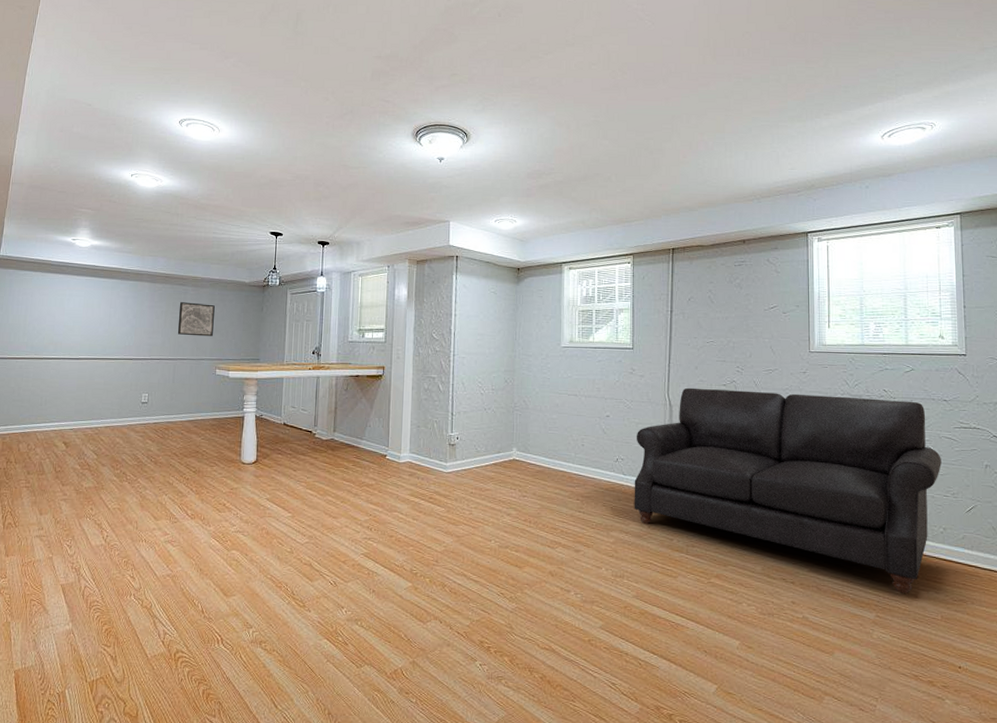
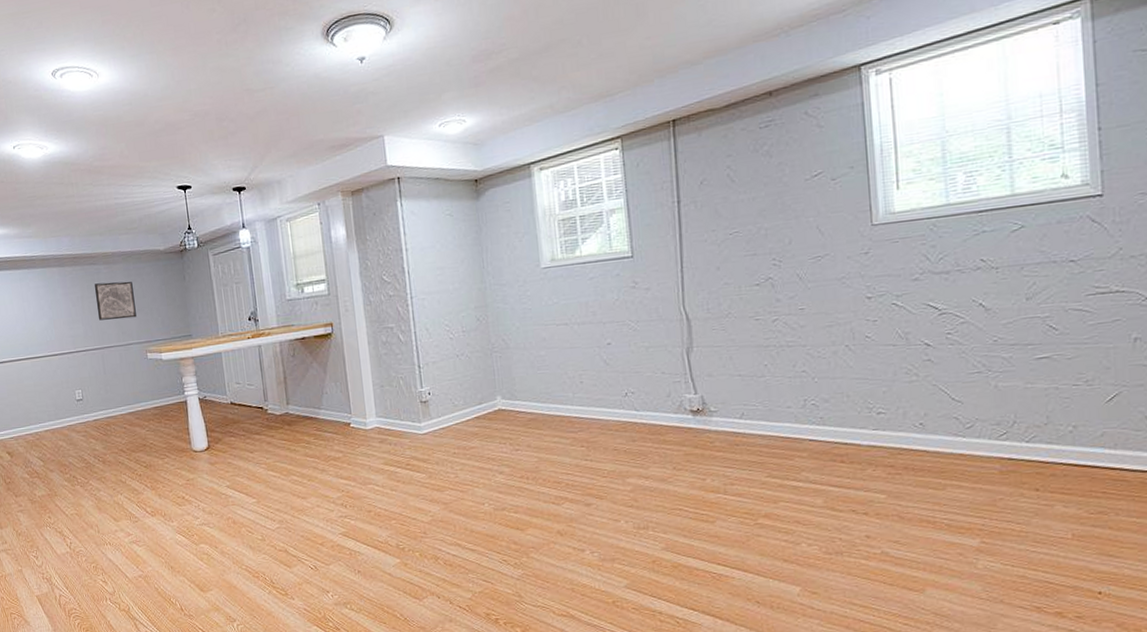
sofa: present [634,387,942,593] -> none [647,268,1069,512]

